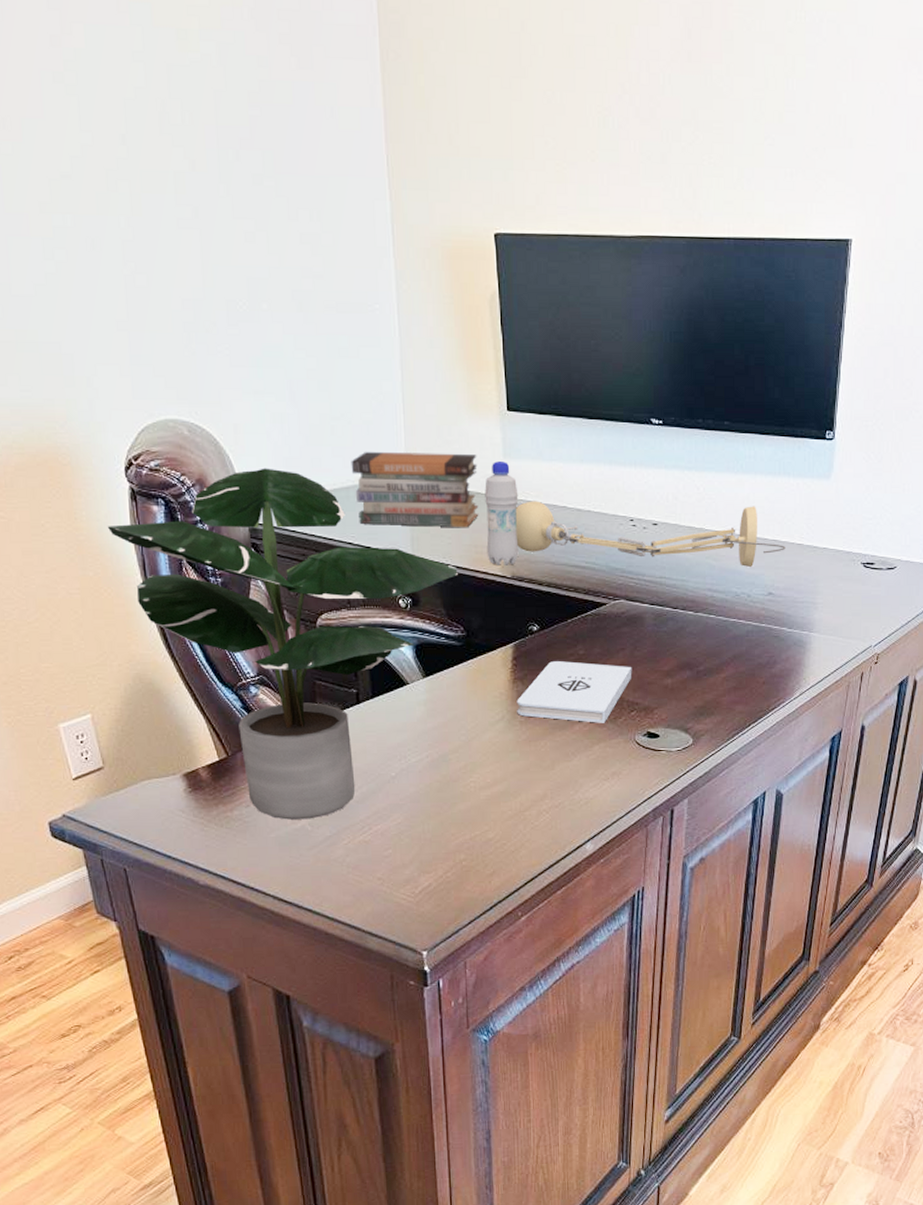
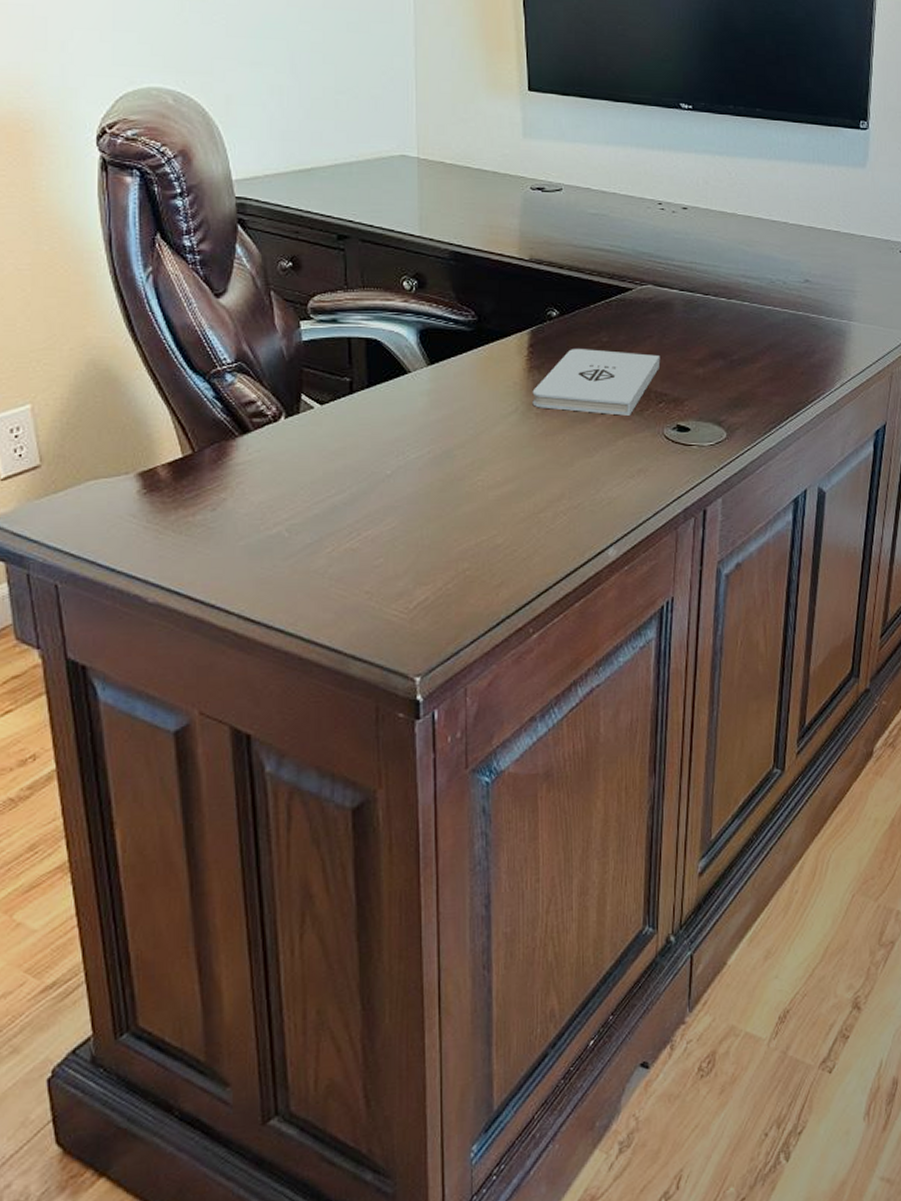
potted plant: present [108,468,458,820] -> none [71,140,470,525]
book stack: present [351,451,479,527] -> none [355,126,495,207]
bottle: present [485,462,519,565] -> none [502,141,539,247]
desk lamp: present [515,501,786,568] -> none [535,181,822,254]

